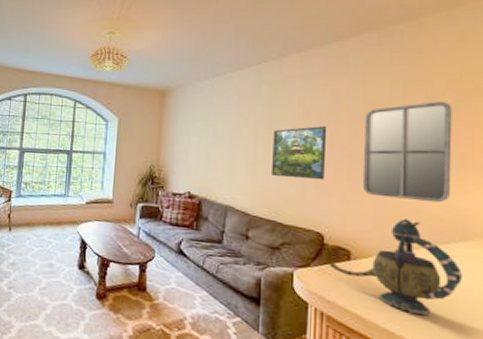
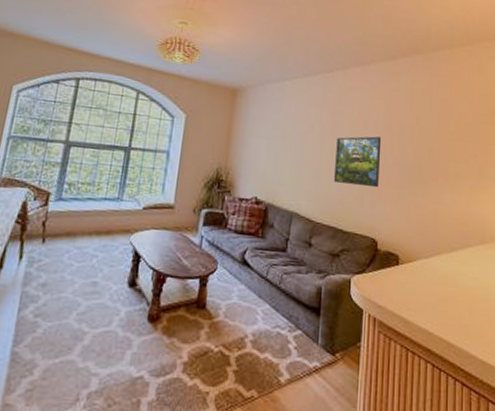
teapot: present [328,219,462,315] -> none [380,224,482,313]
home mirror: present [362,102,452,203] -> none [408,121,474,210]

